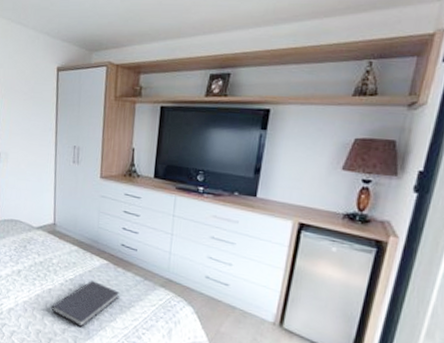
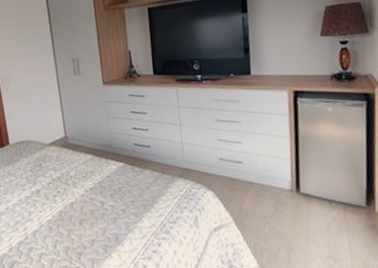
diary: present [51,281,120,328] -> none [76,185,142,235]

